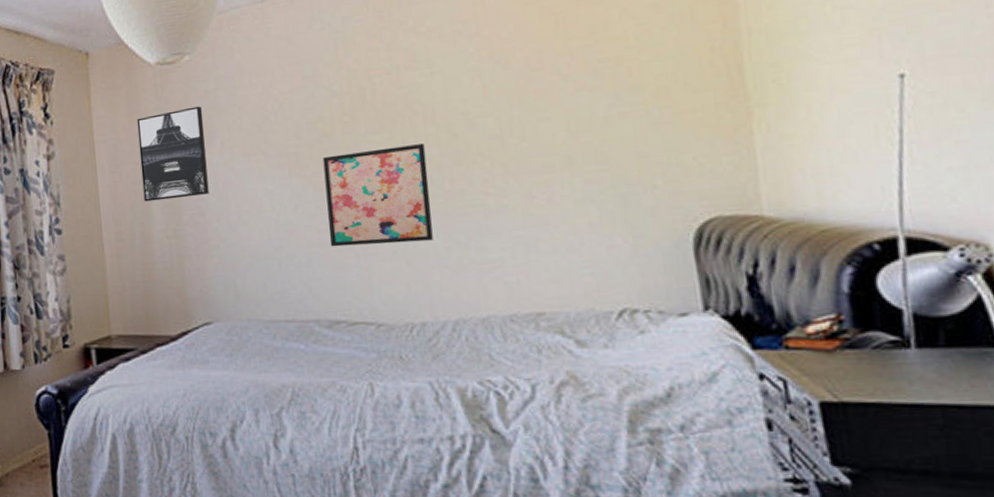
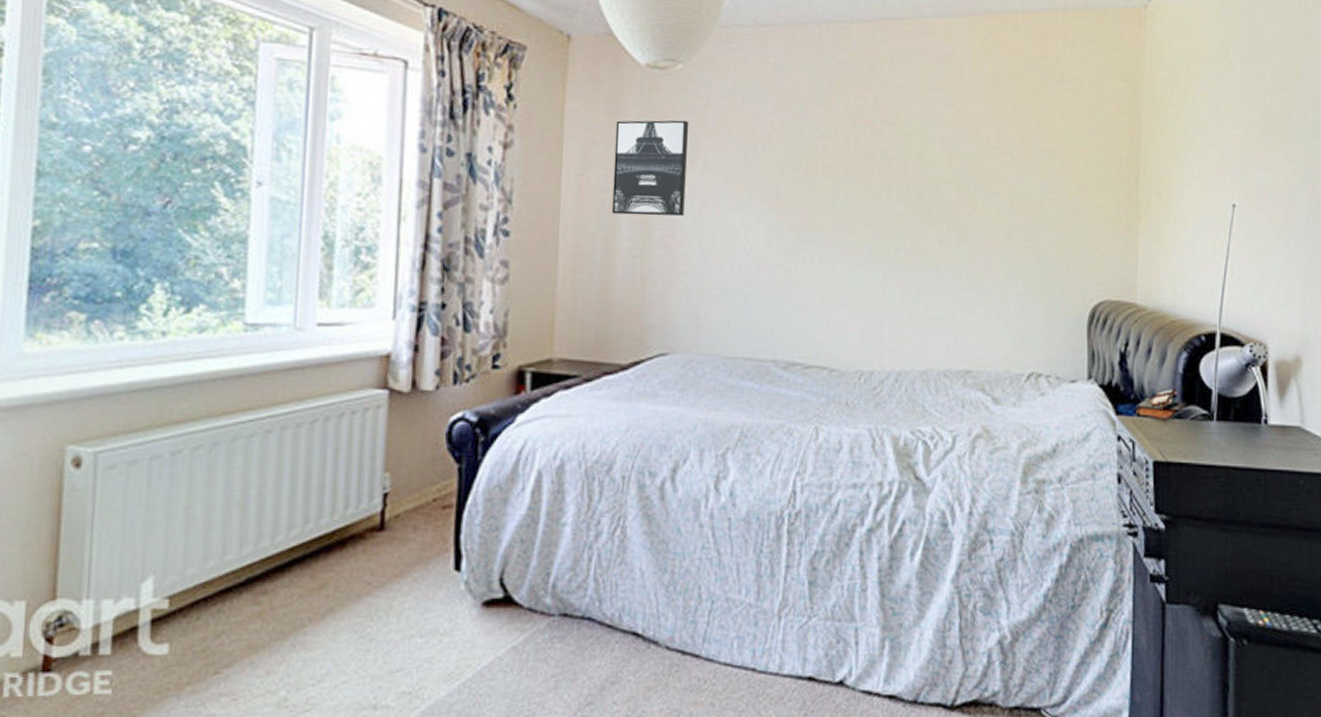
wall art: present [323,144,433,247] -> none [797,196,895,293]

